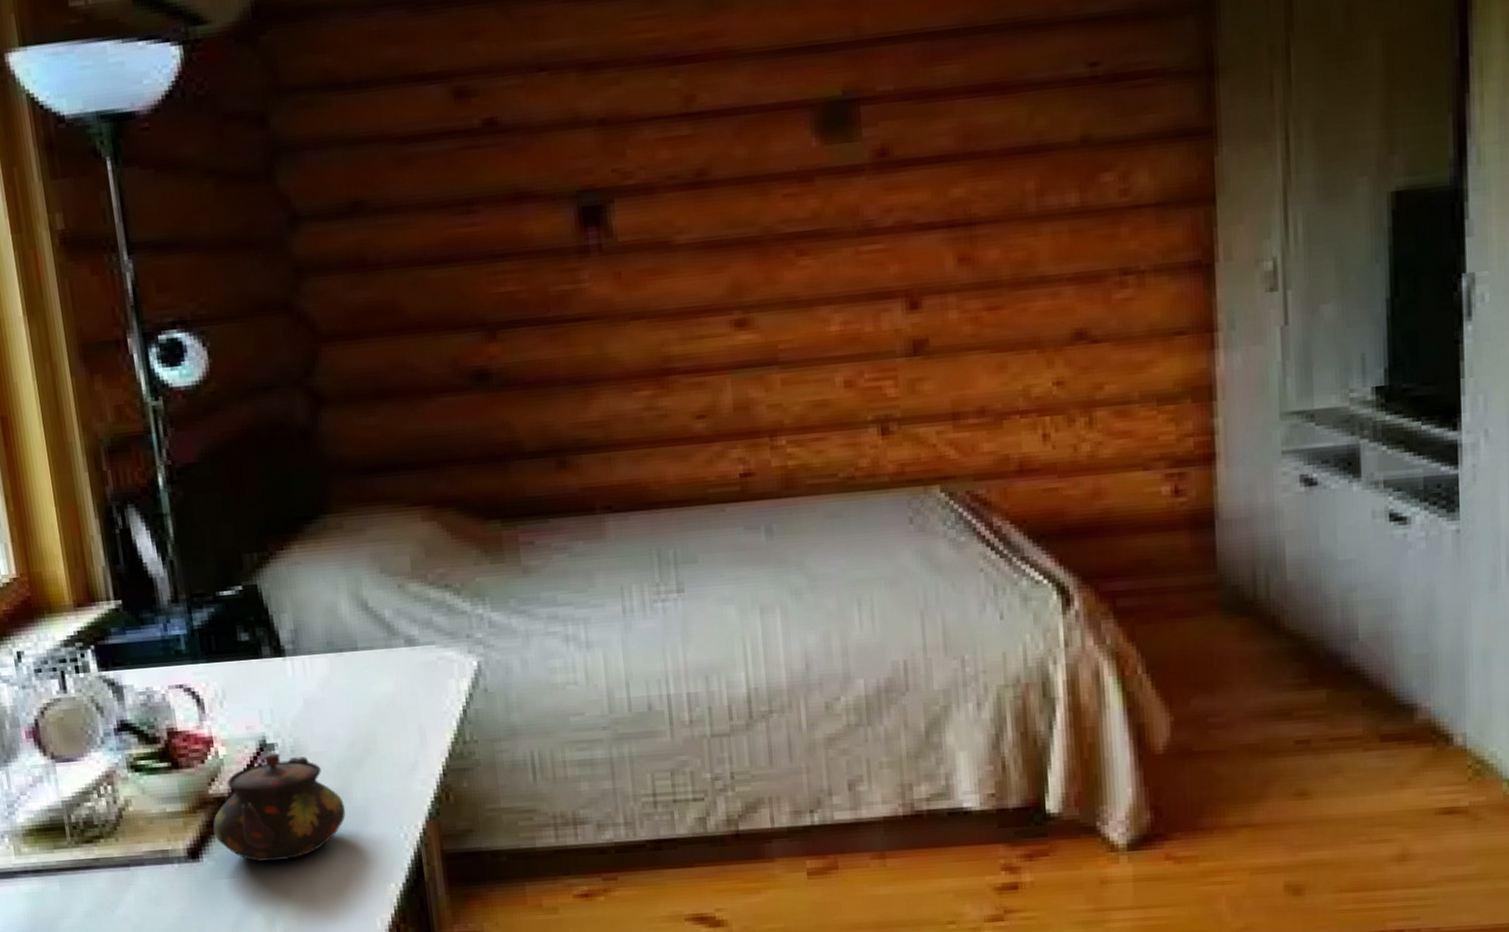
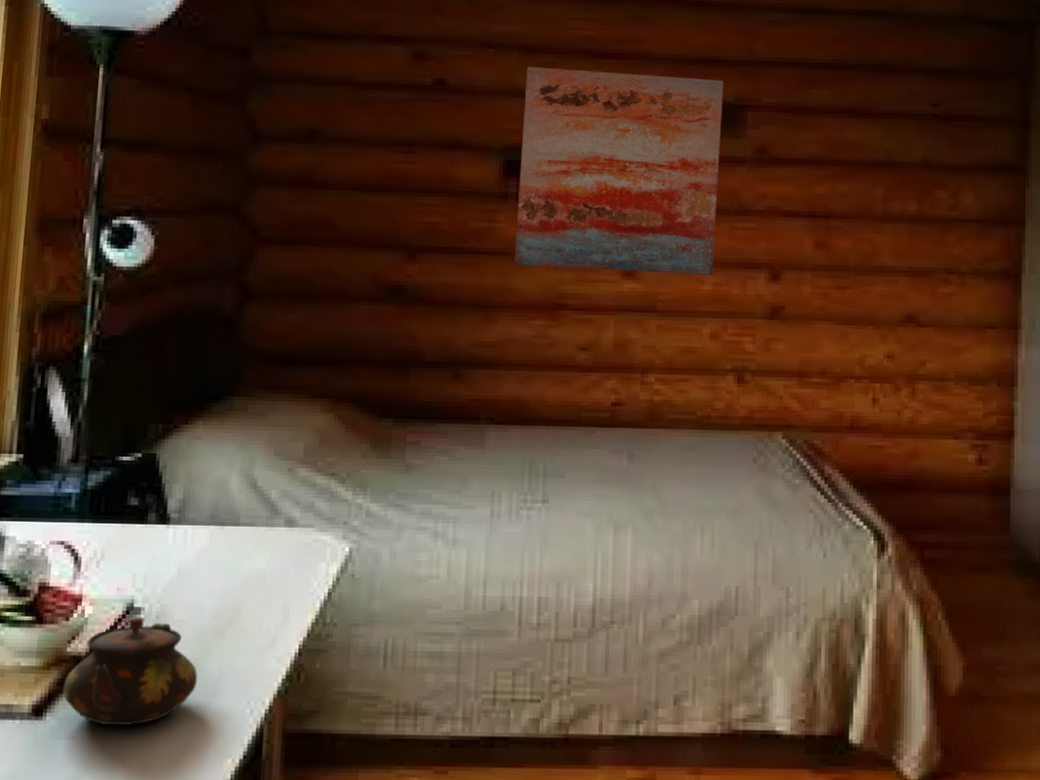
wall art: none [588,70,840,330] -> present [514,67,723,276]

